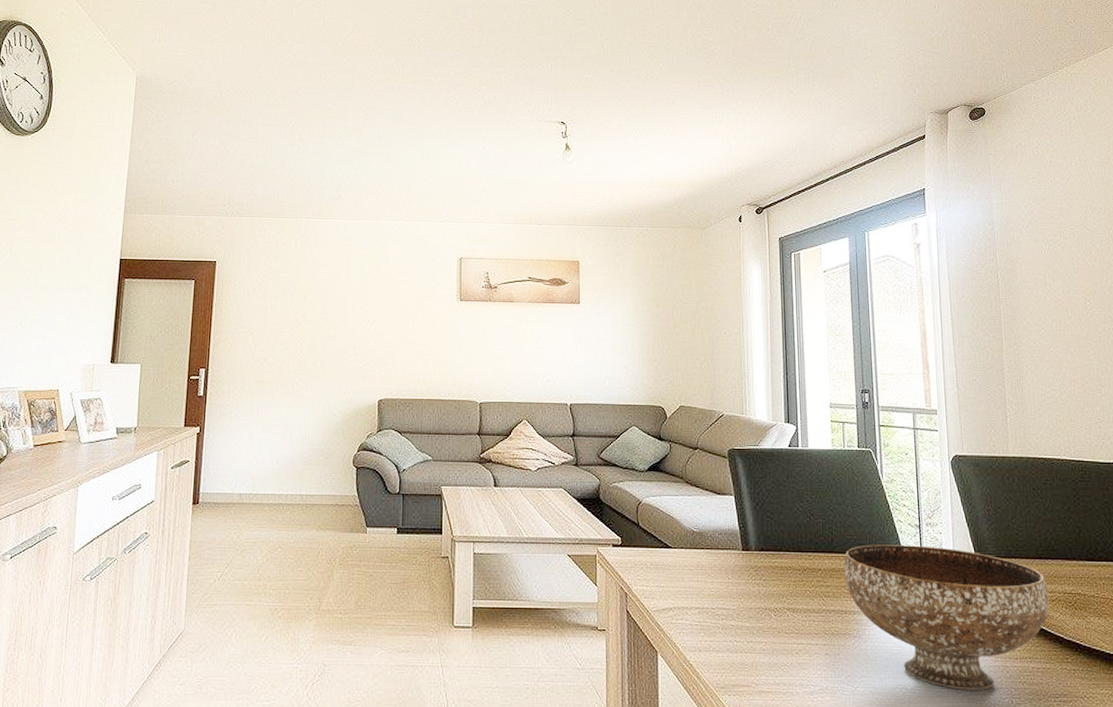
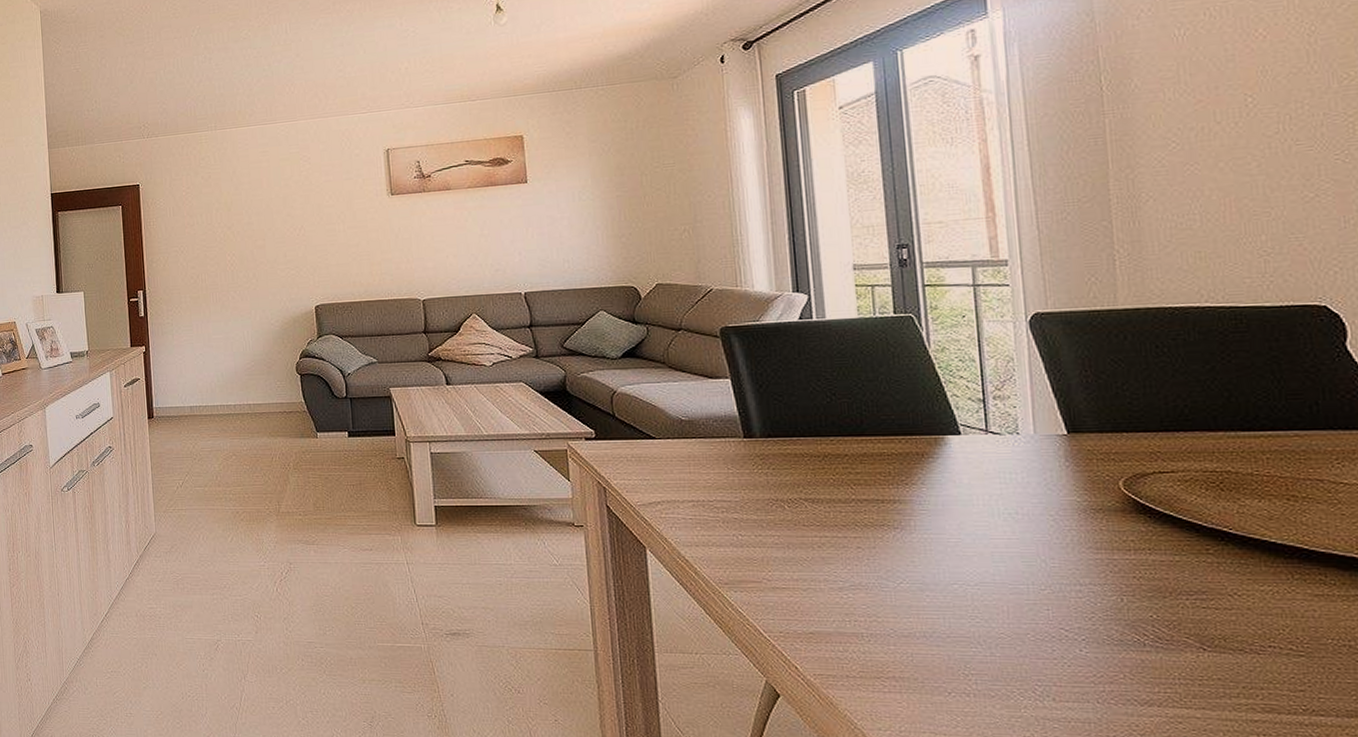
bowl: present [843,544,1049,690] -> none [878,422,1180,586]

